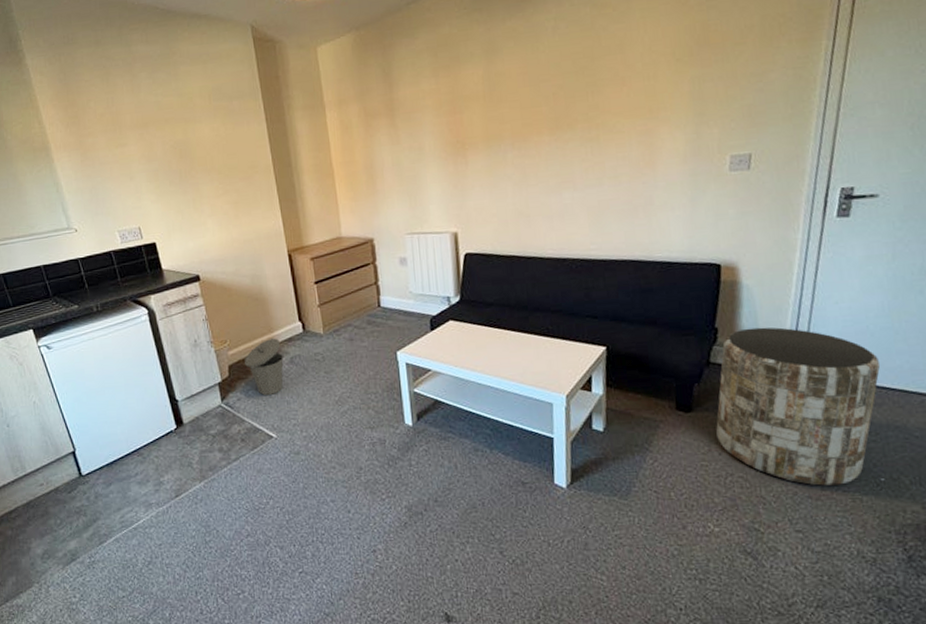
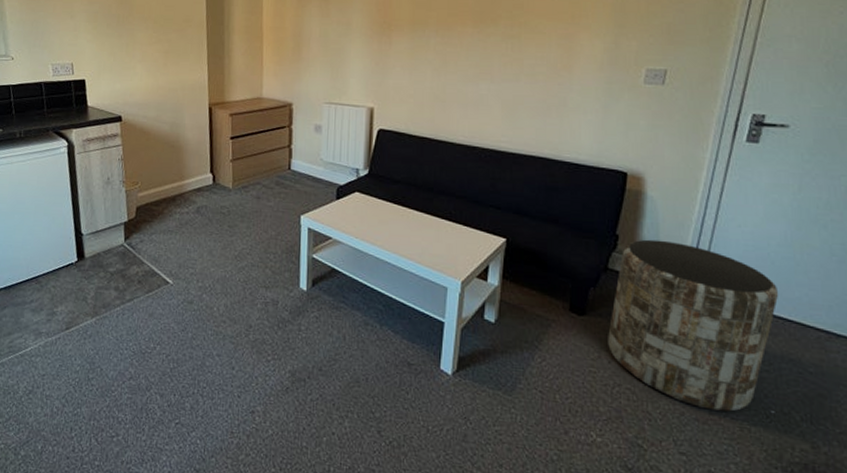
trash can: present [244,338,284,395] -> none [151,185,190,241]

